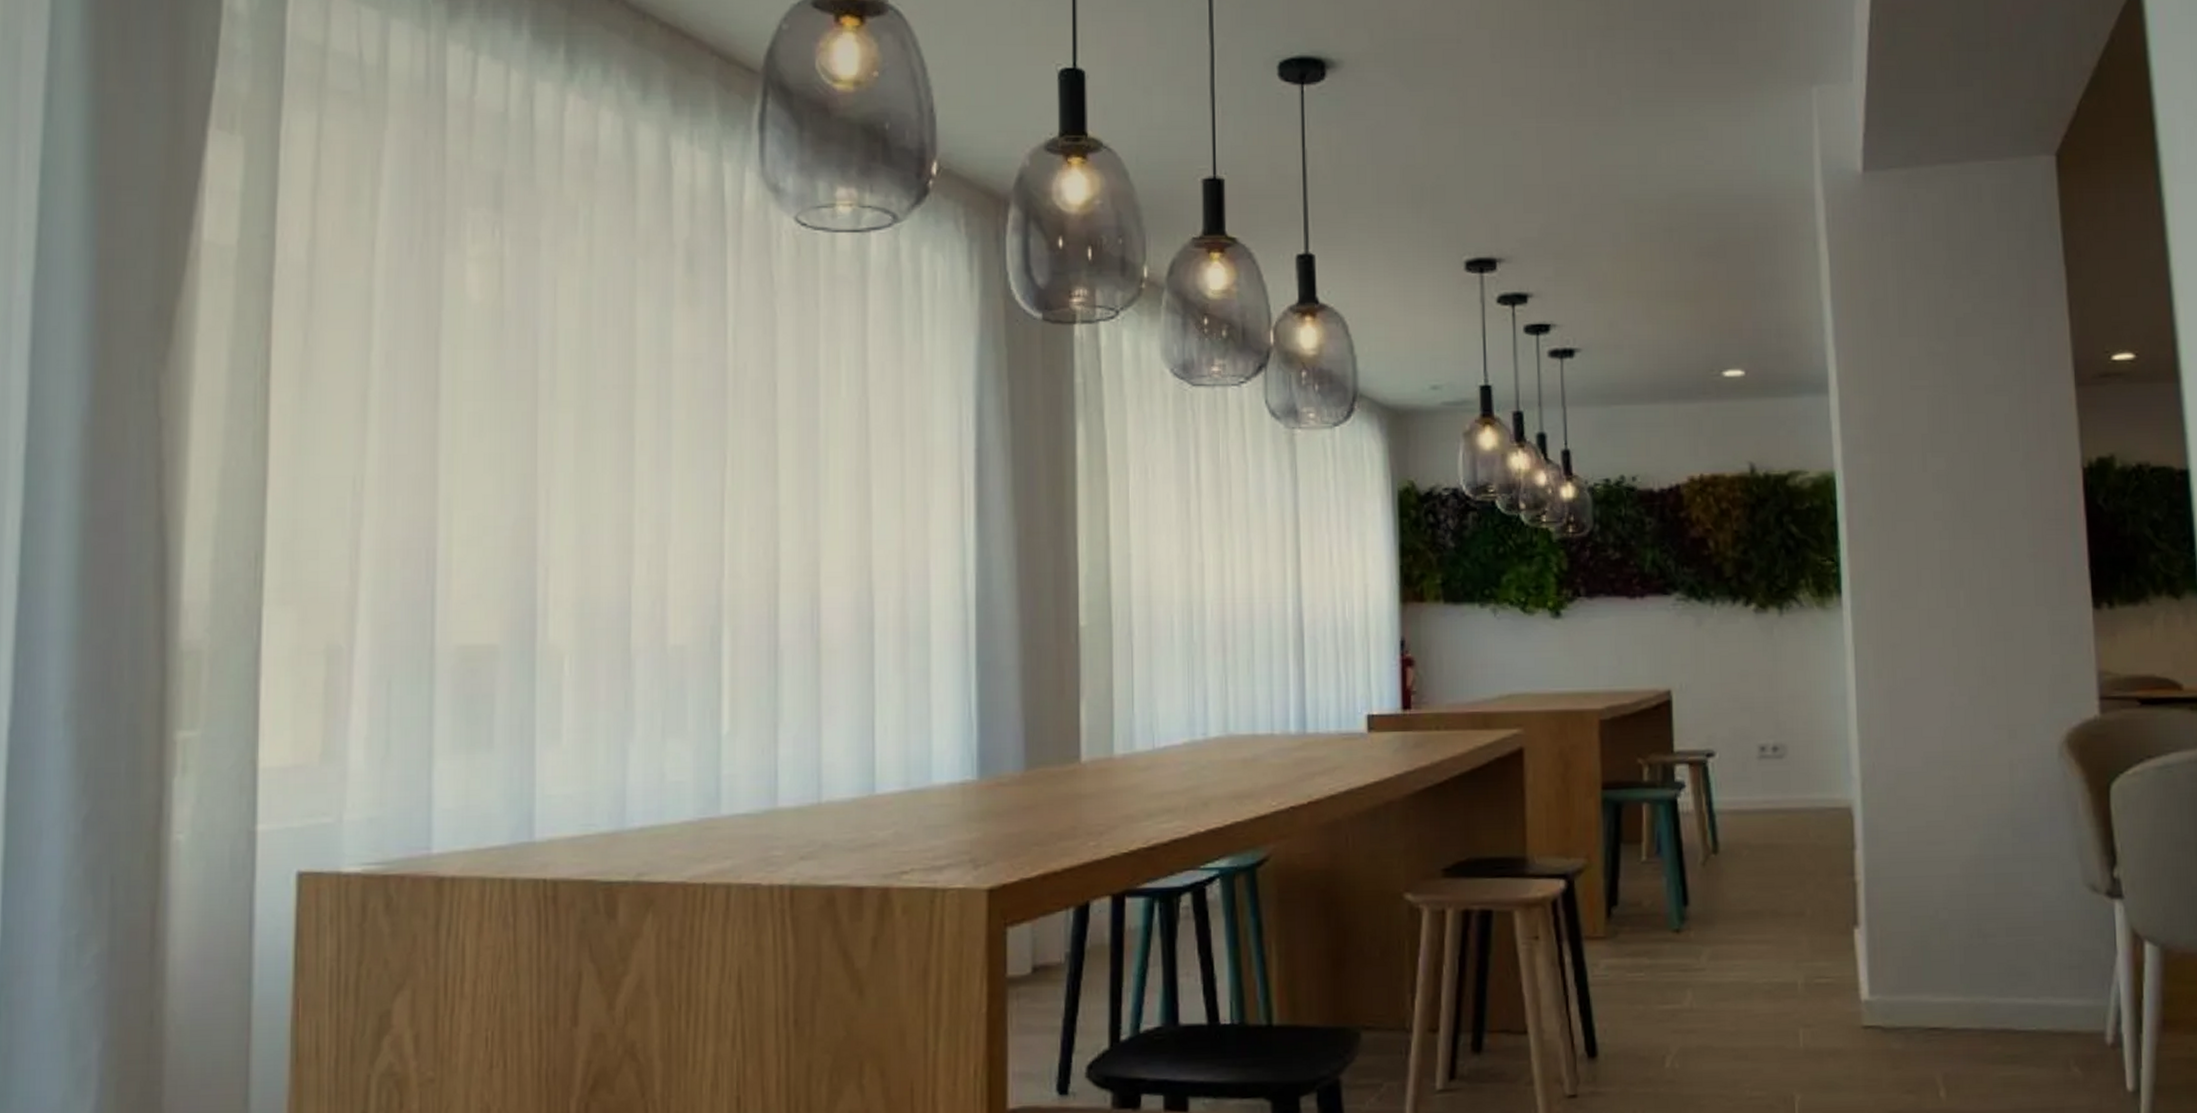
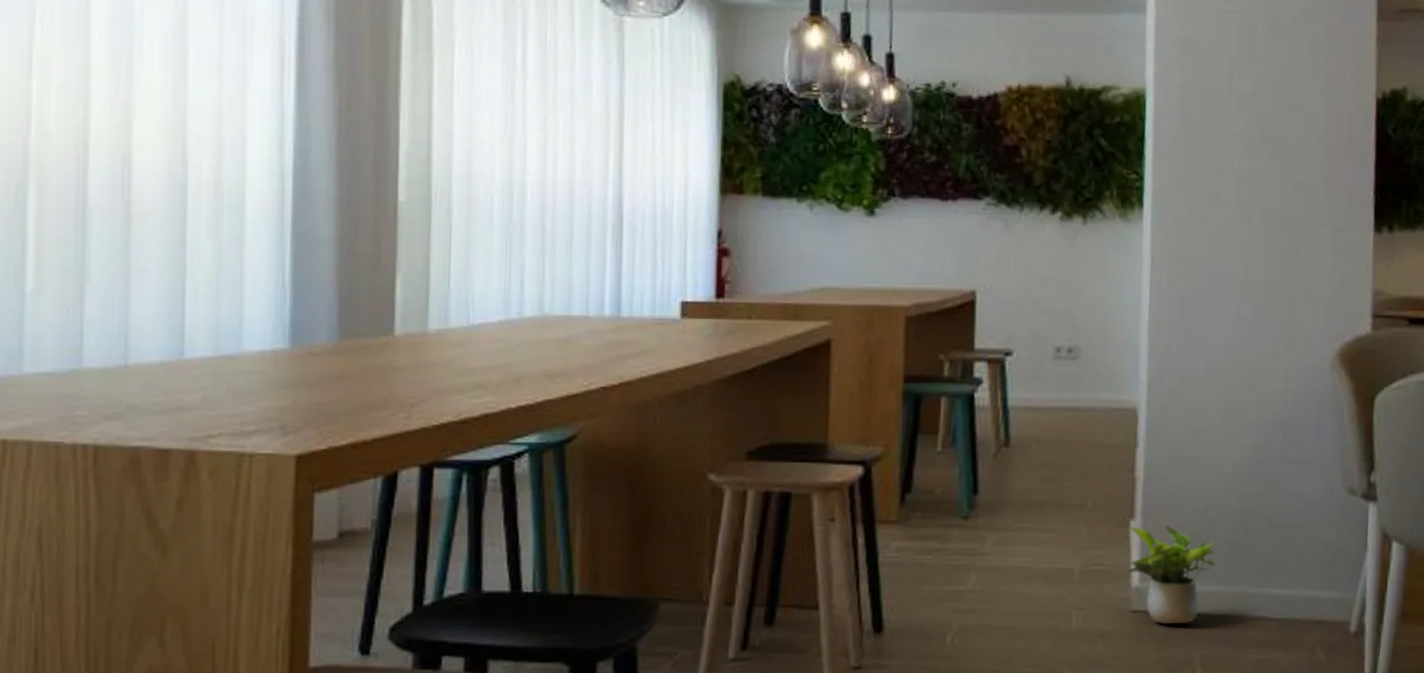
potted plant: none [1852,932,1950,1041] -> present [1126,525,1215,625]

